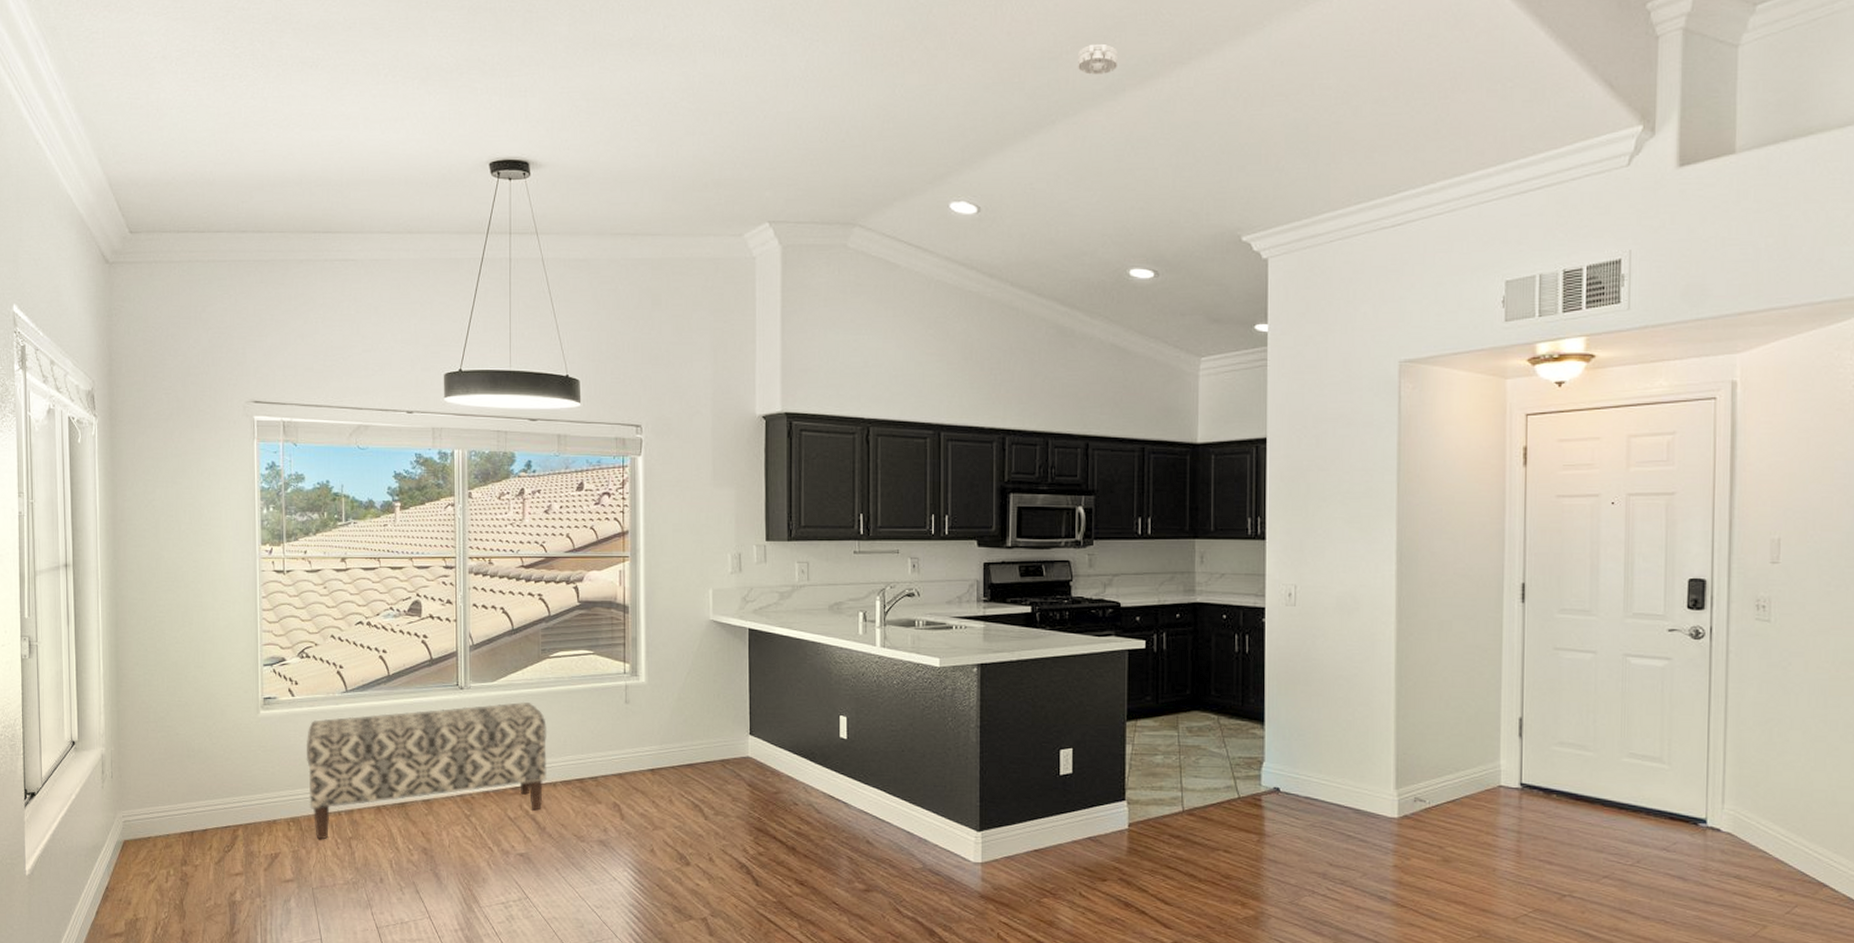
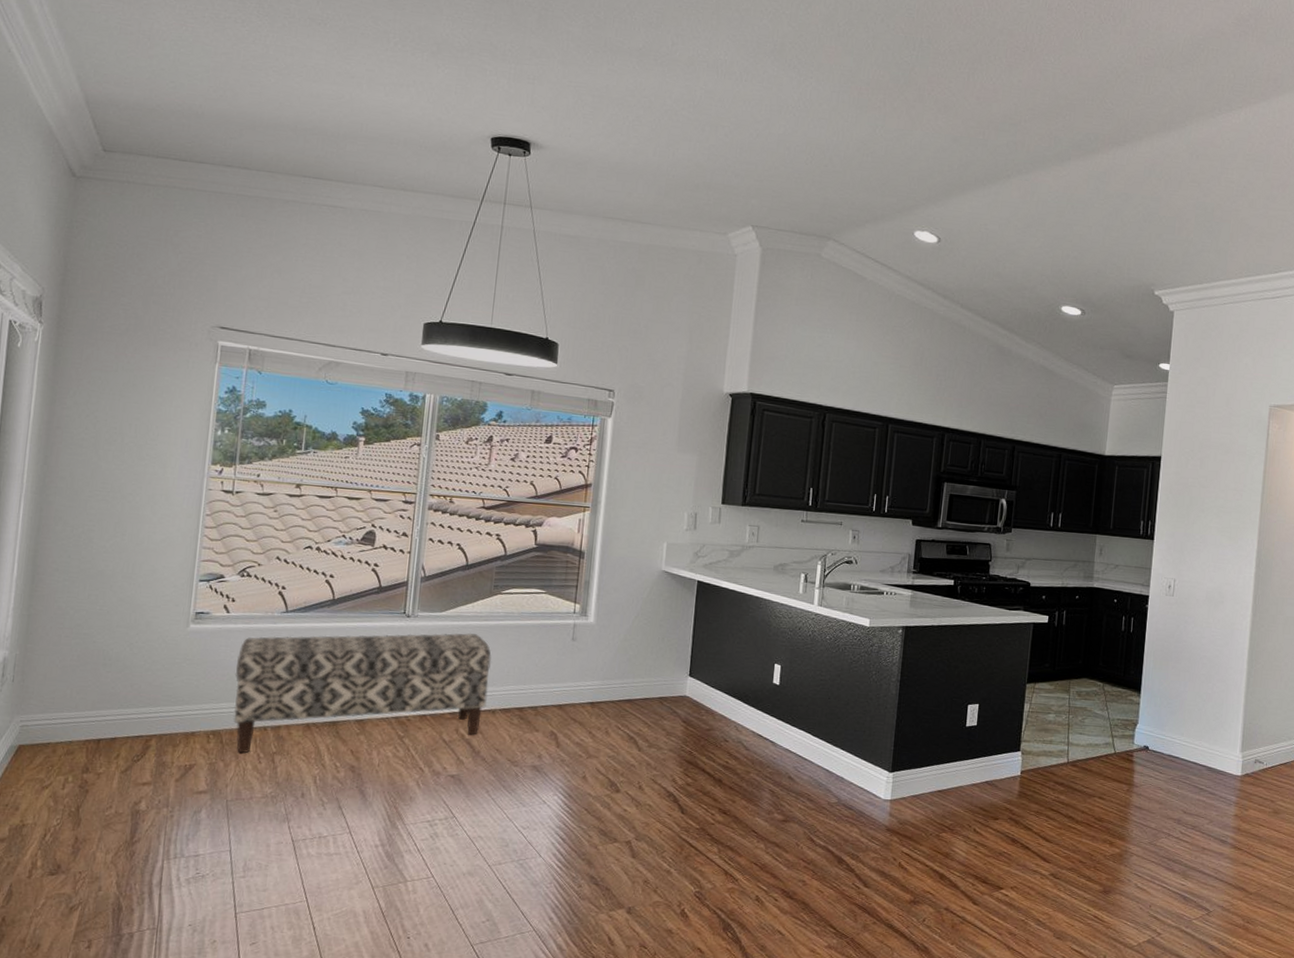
smoke detector: present [1078,43,1117,75] -> none [1033,117,1067,144]

